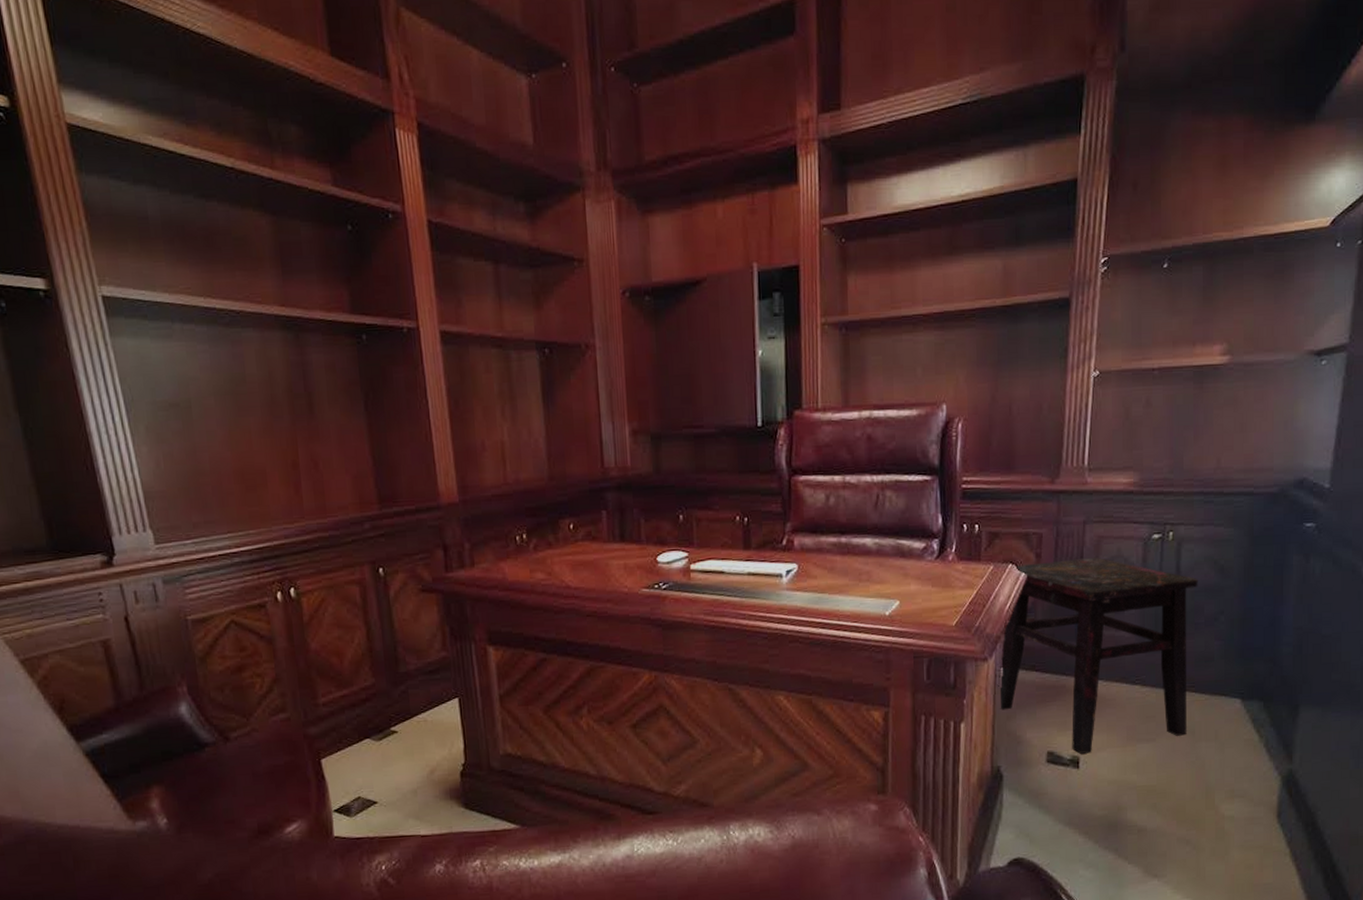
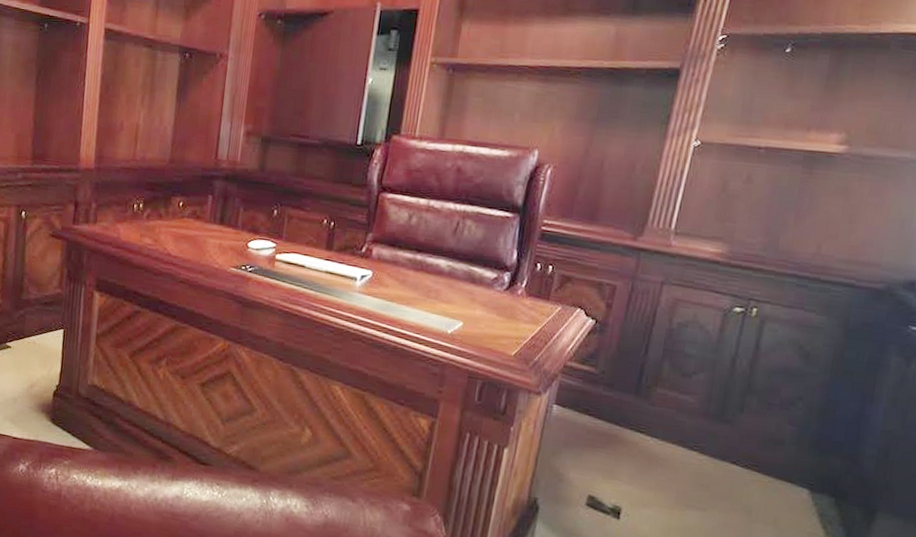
side table: present [998,558,1198,754] -> none [546,311,778,513]

